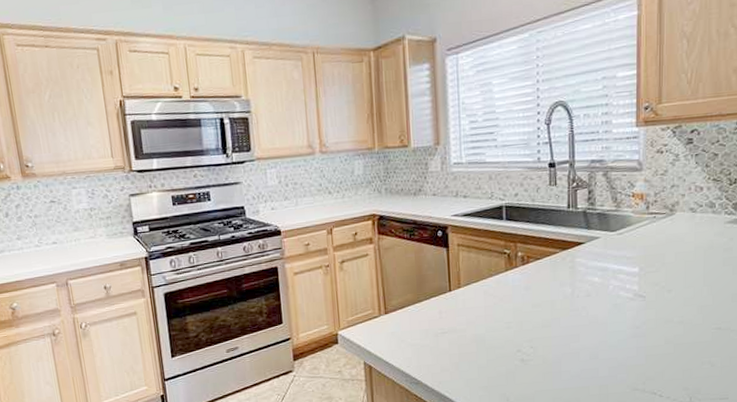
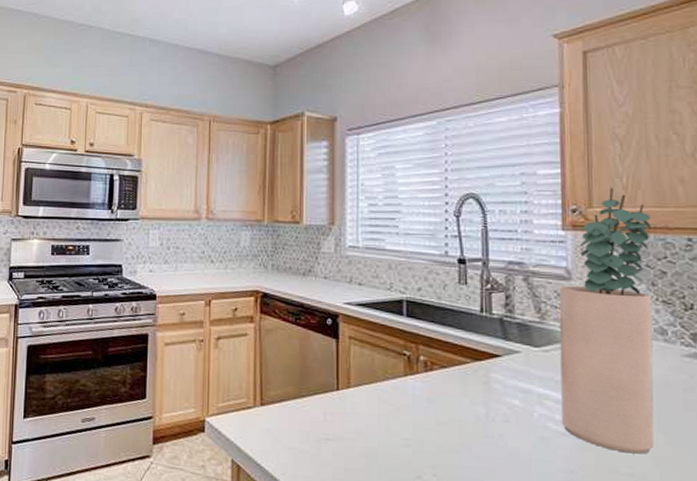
vase: none [630,82,709,306] -> present [559,187,654,454]

